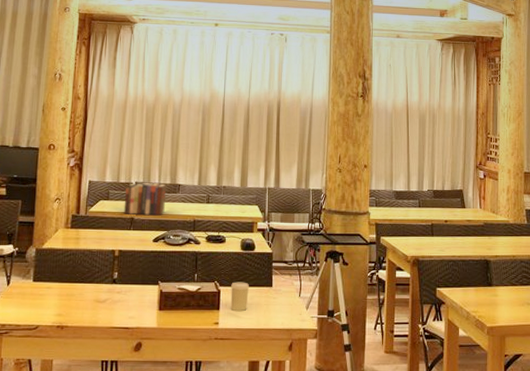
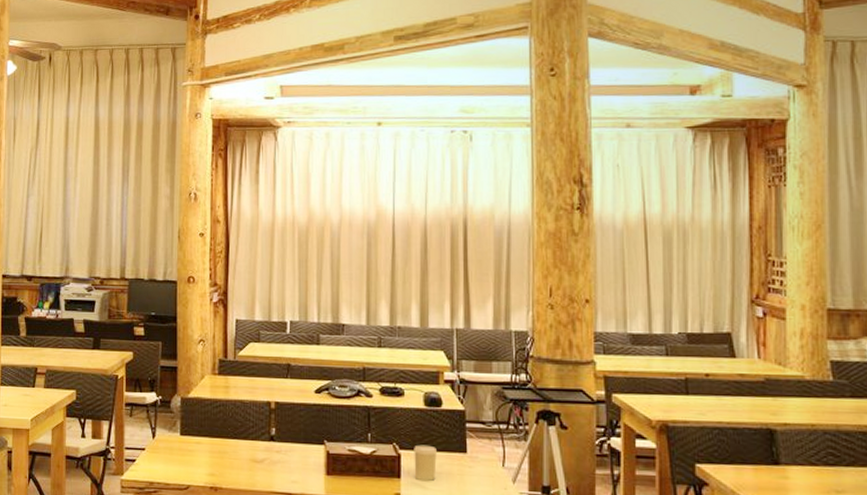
books: present [123,182,167,215] -> none [278,321,328,361]

